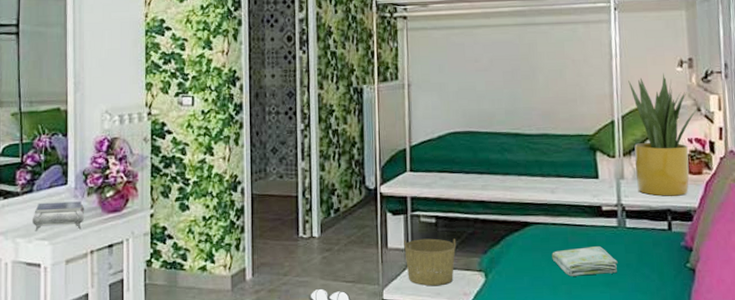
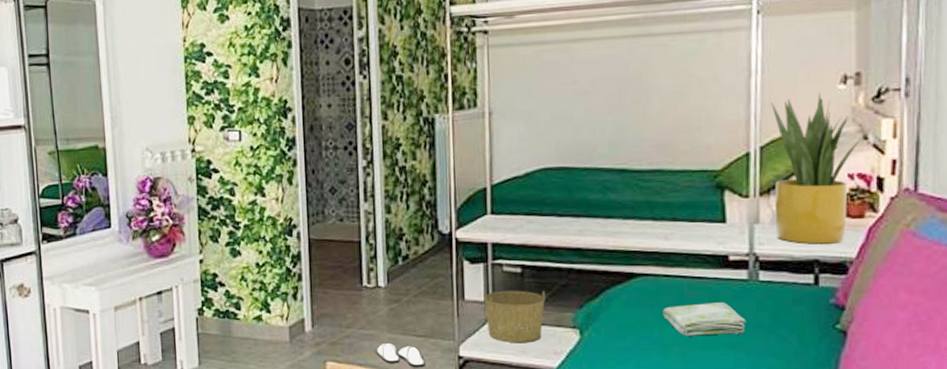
jewelry box: present [31,201,85,231] -> none [77,245,131,277]

